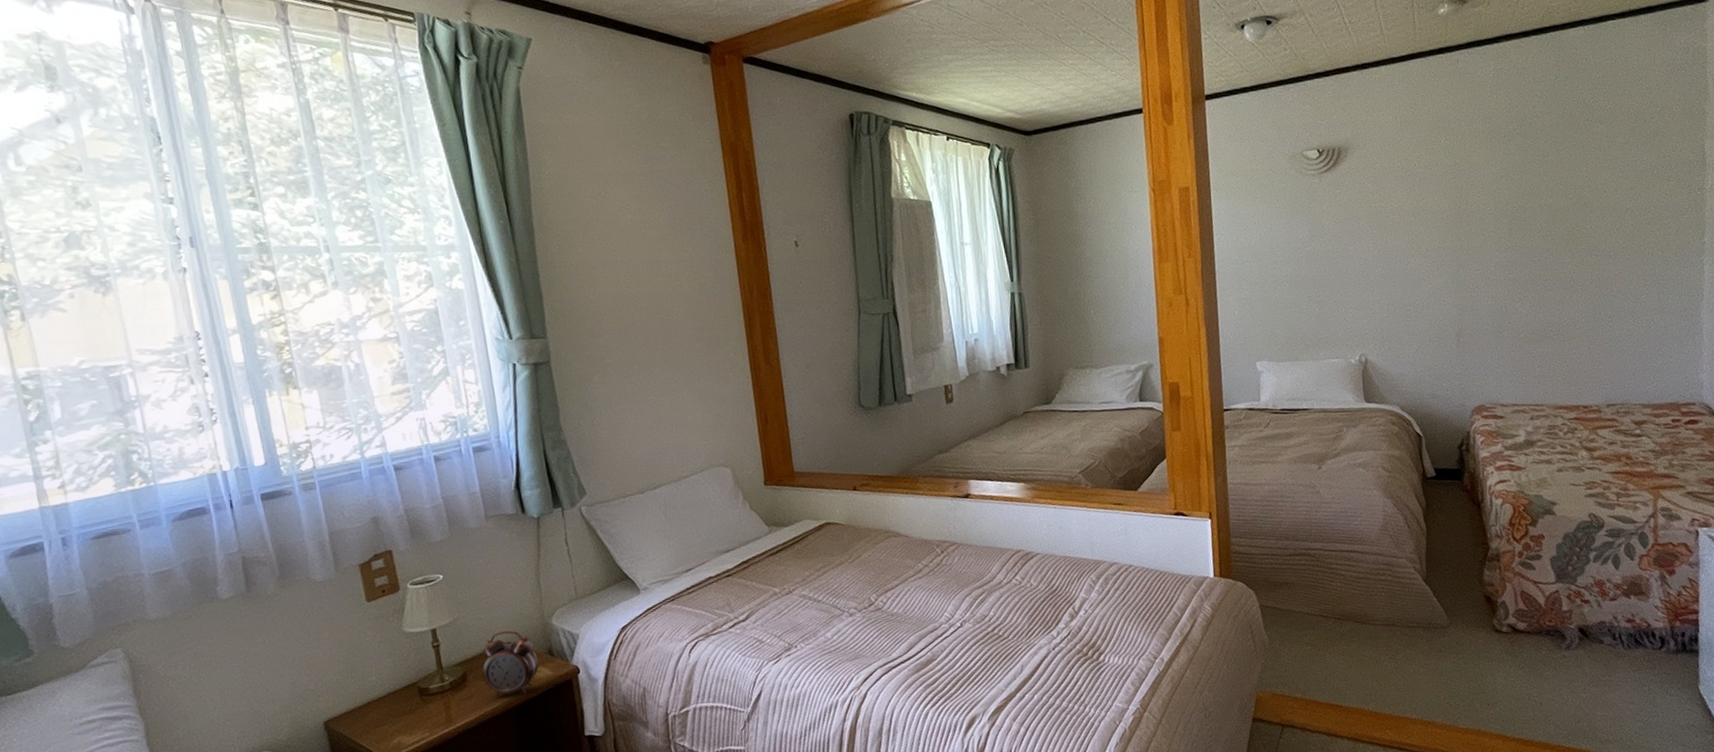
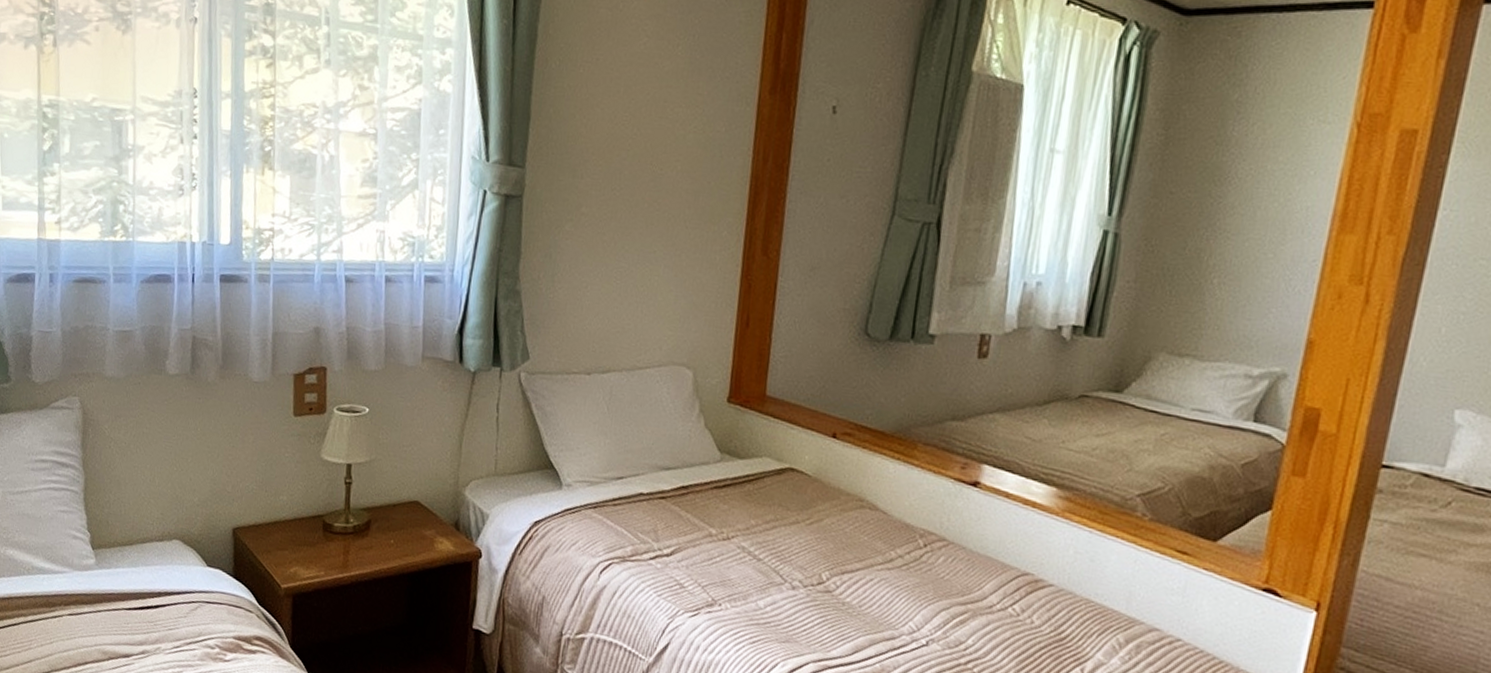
alarm clock: present [482,630,539,697] -> none [386,487,443,564]

